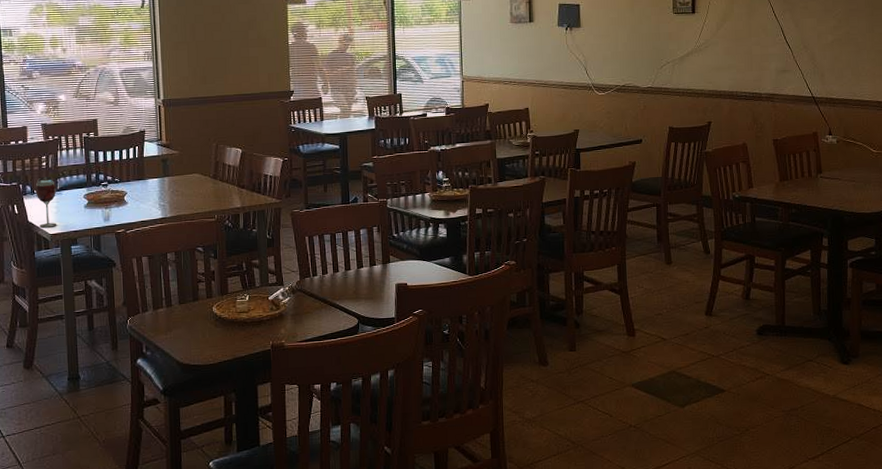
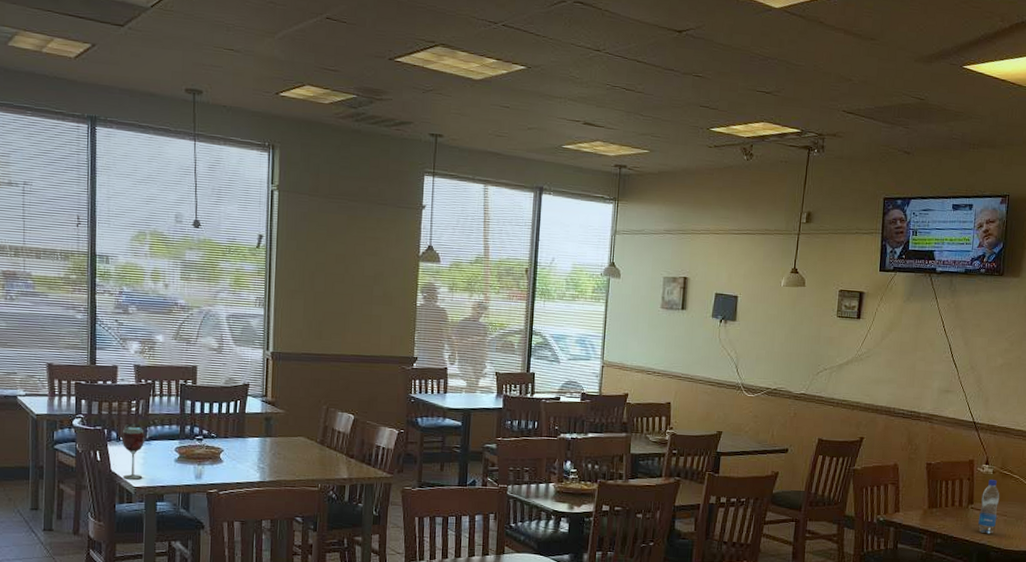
bottle: none [828,149,847,200] -> present [977,480,1000,534]

